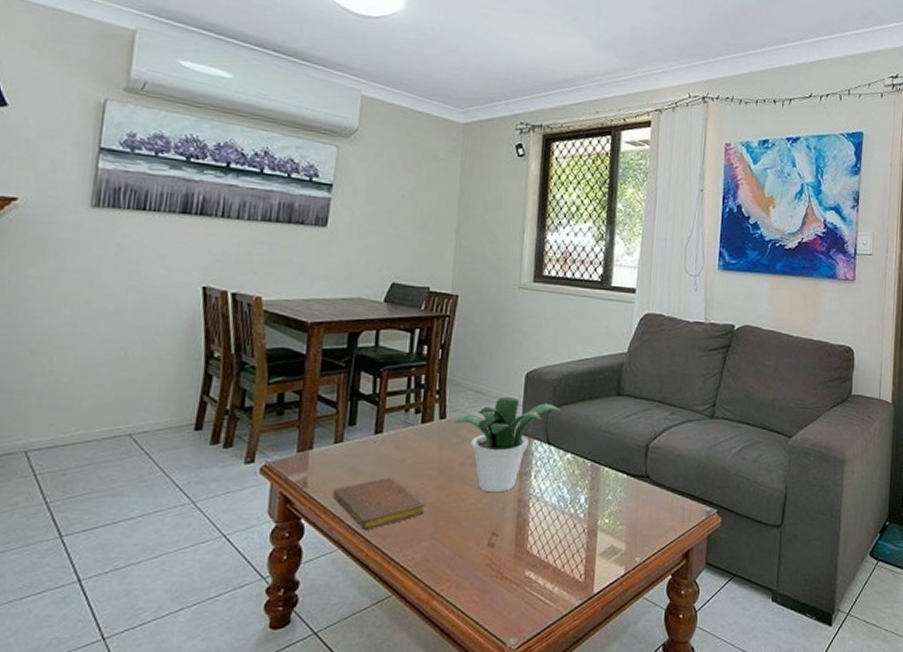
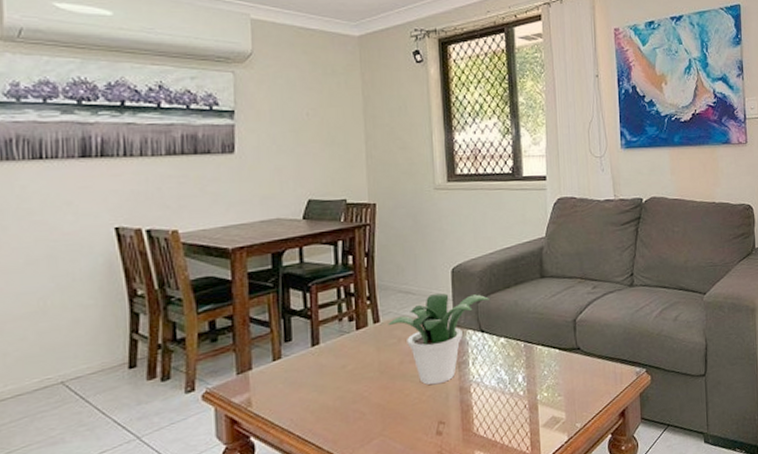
notebook: present [332,477,425,530] -> none [278,385,371,438]

